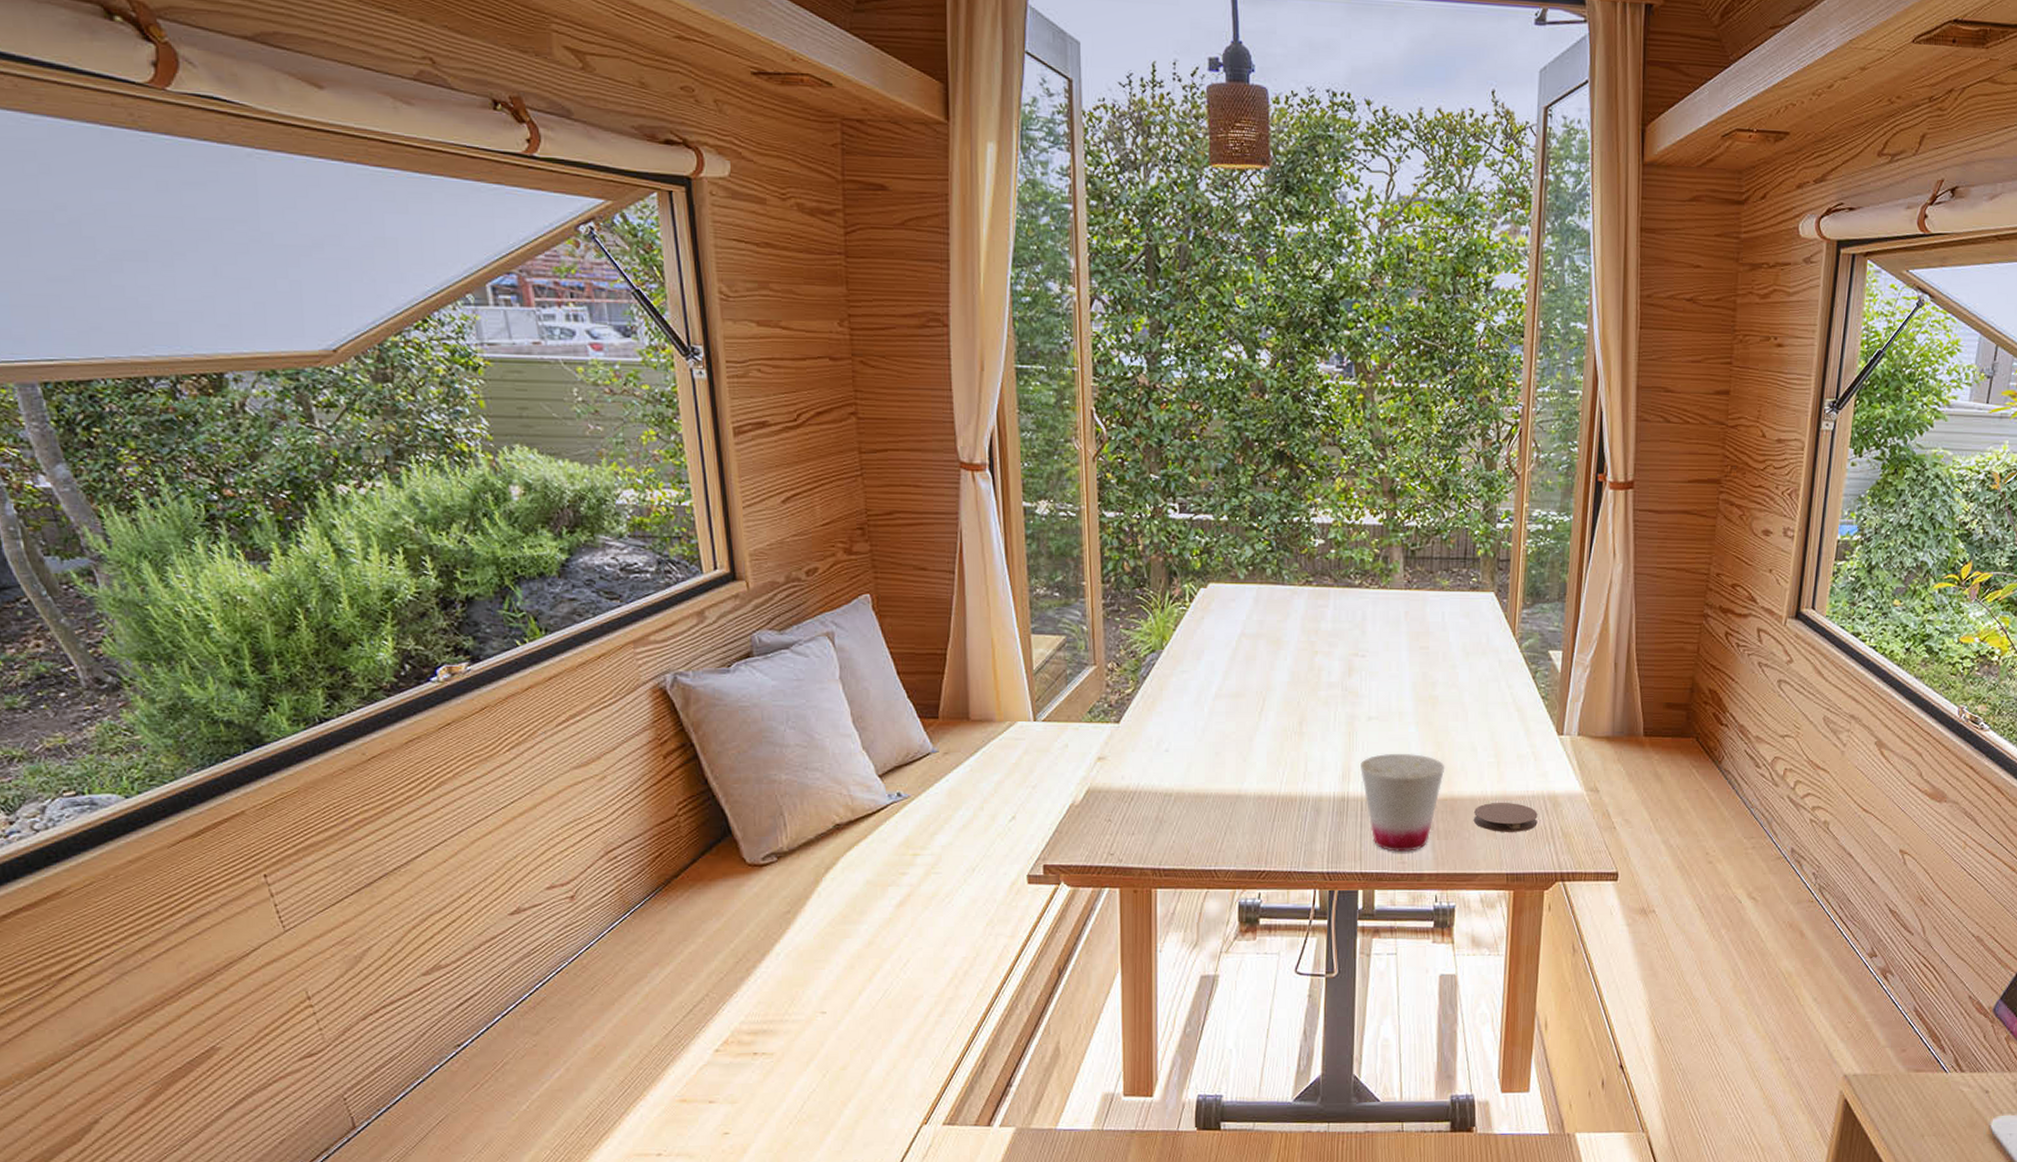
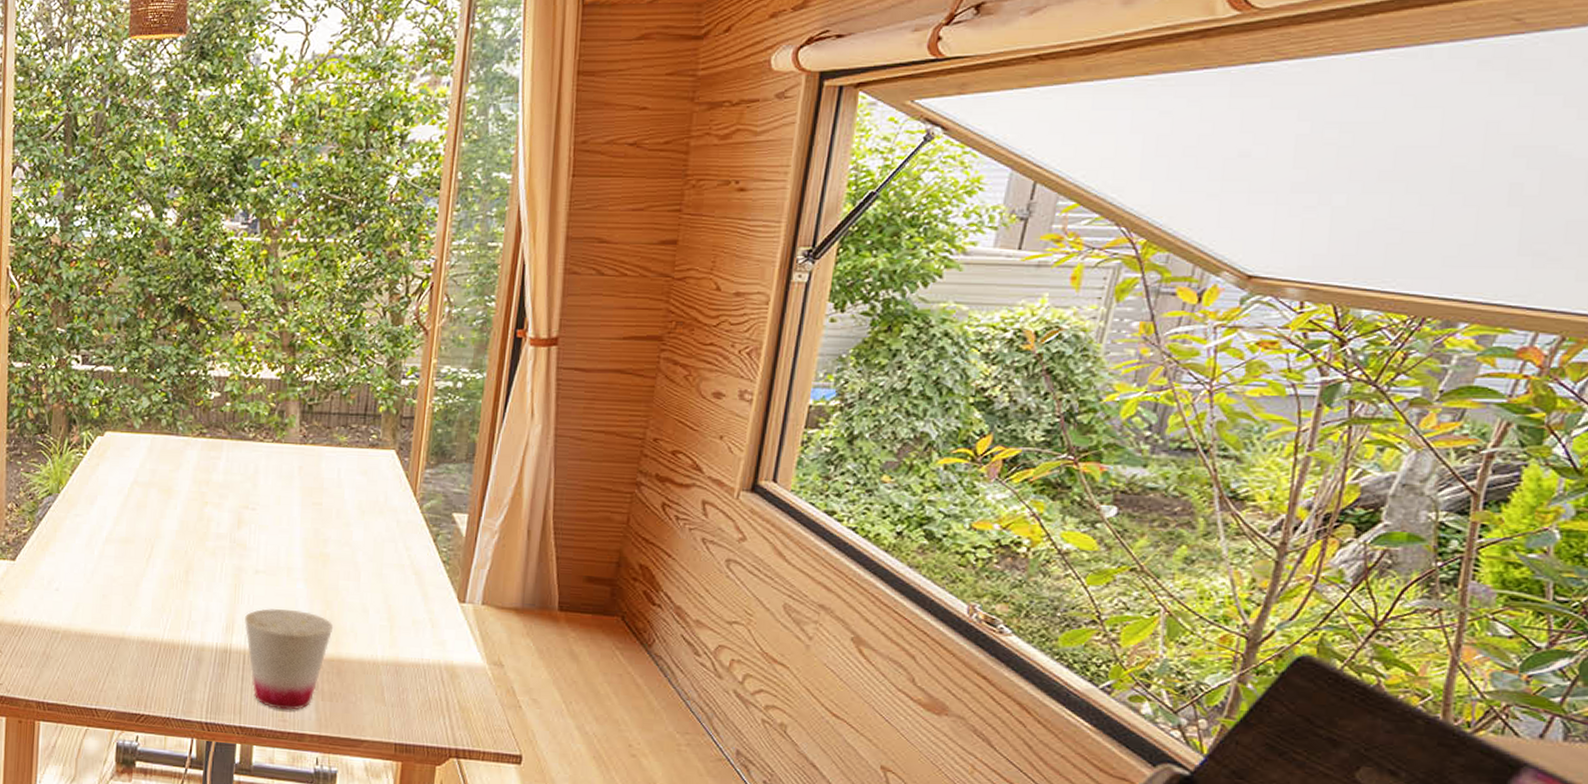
coaster: present [1473,802,1538,832] -> none [361,667,433,702]

